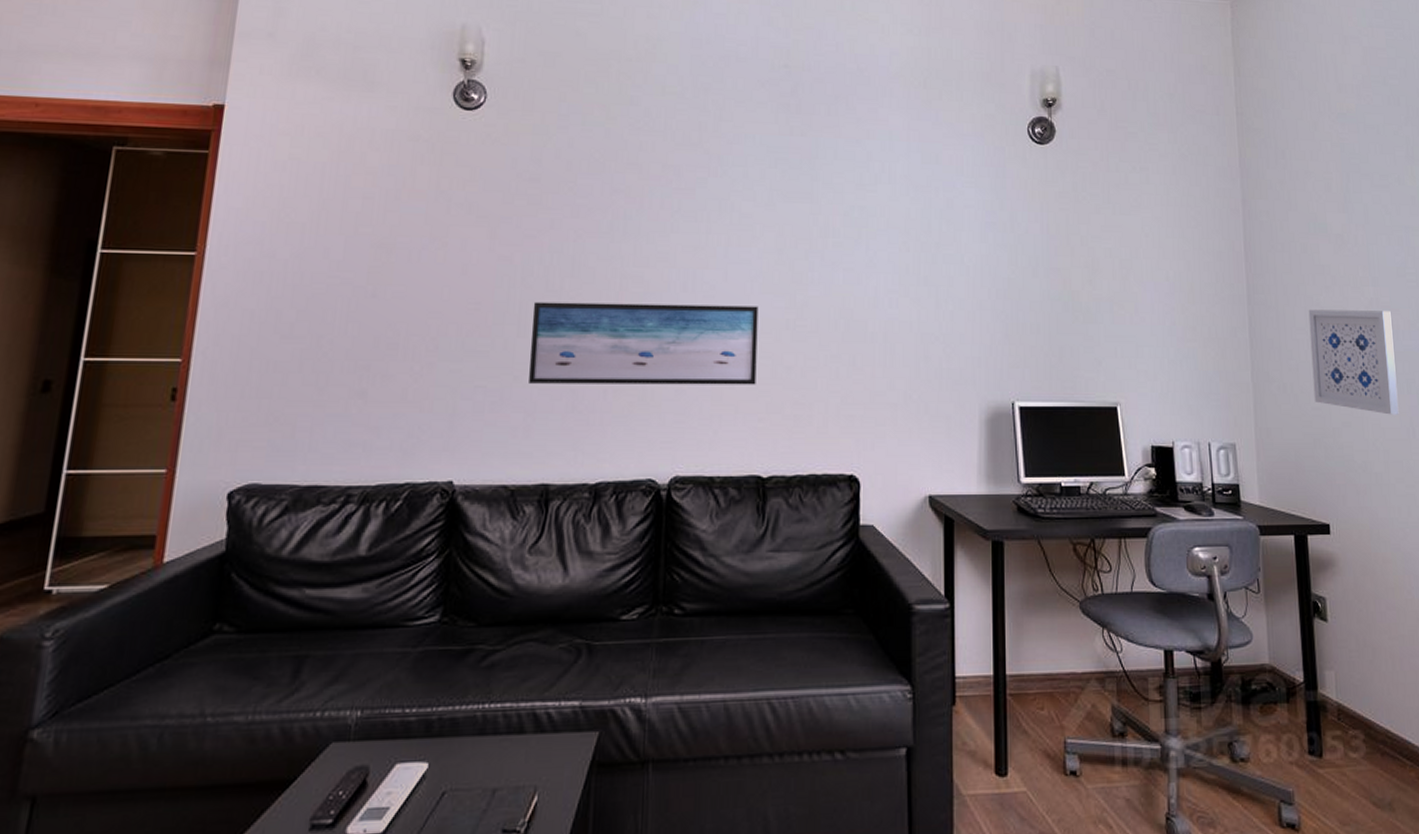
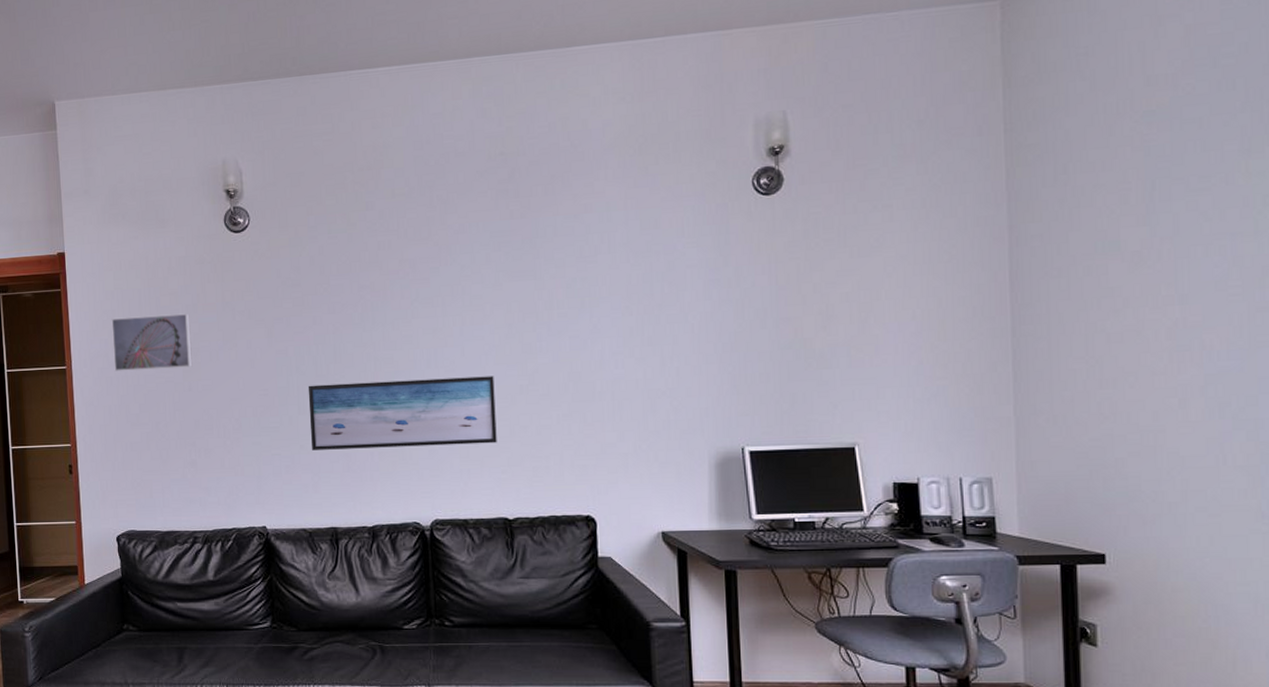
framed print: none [268,195,389,267] -> present [111,313,193,371]
wall art: present [1308,309,1399,415] -> none [1090,330,1206,442]

